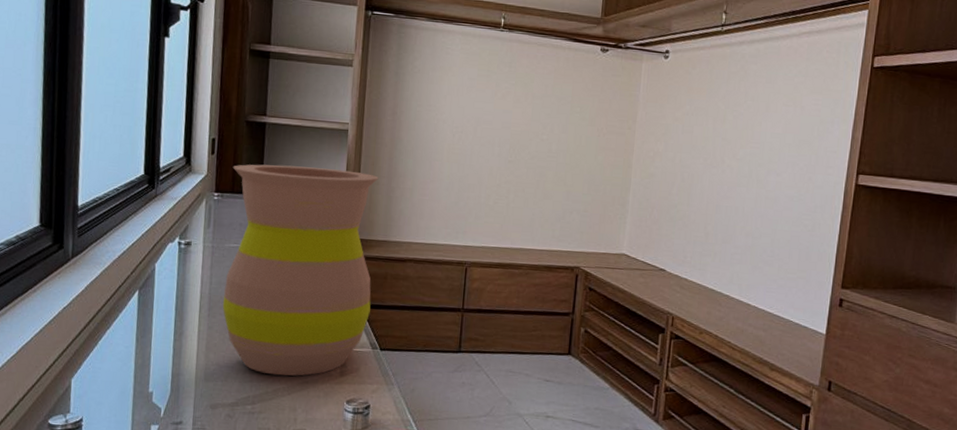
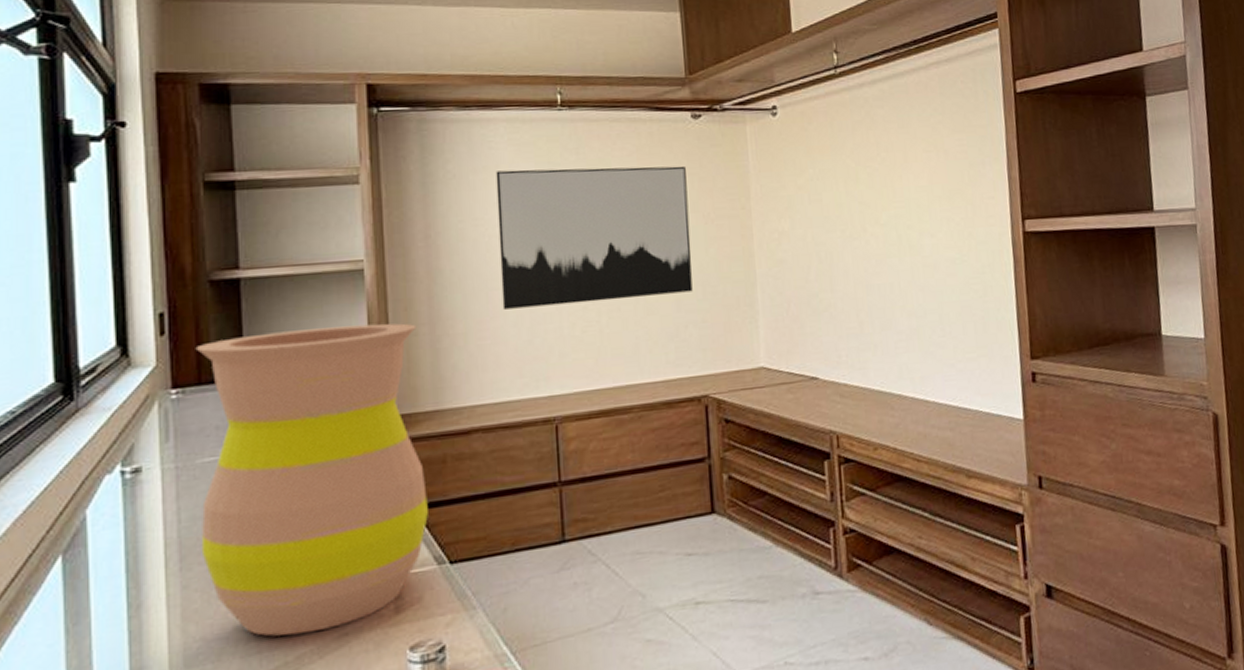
wall art: none [440,71,590,187] -> present [495,165,693,310]

